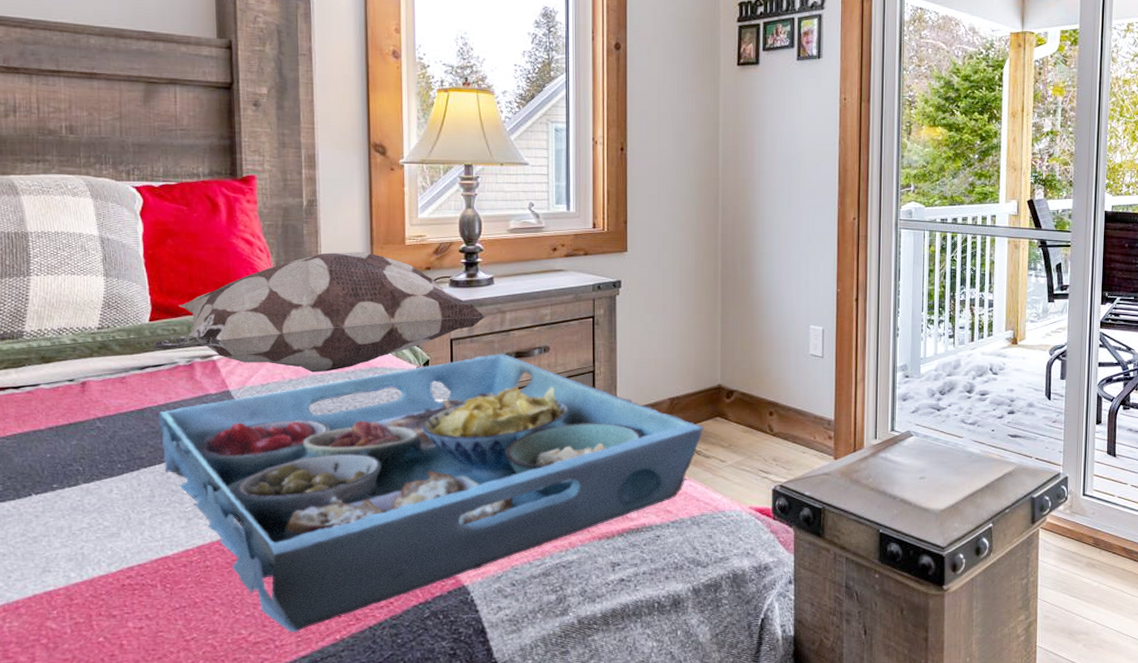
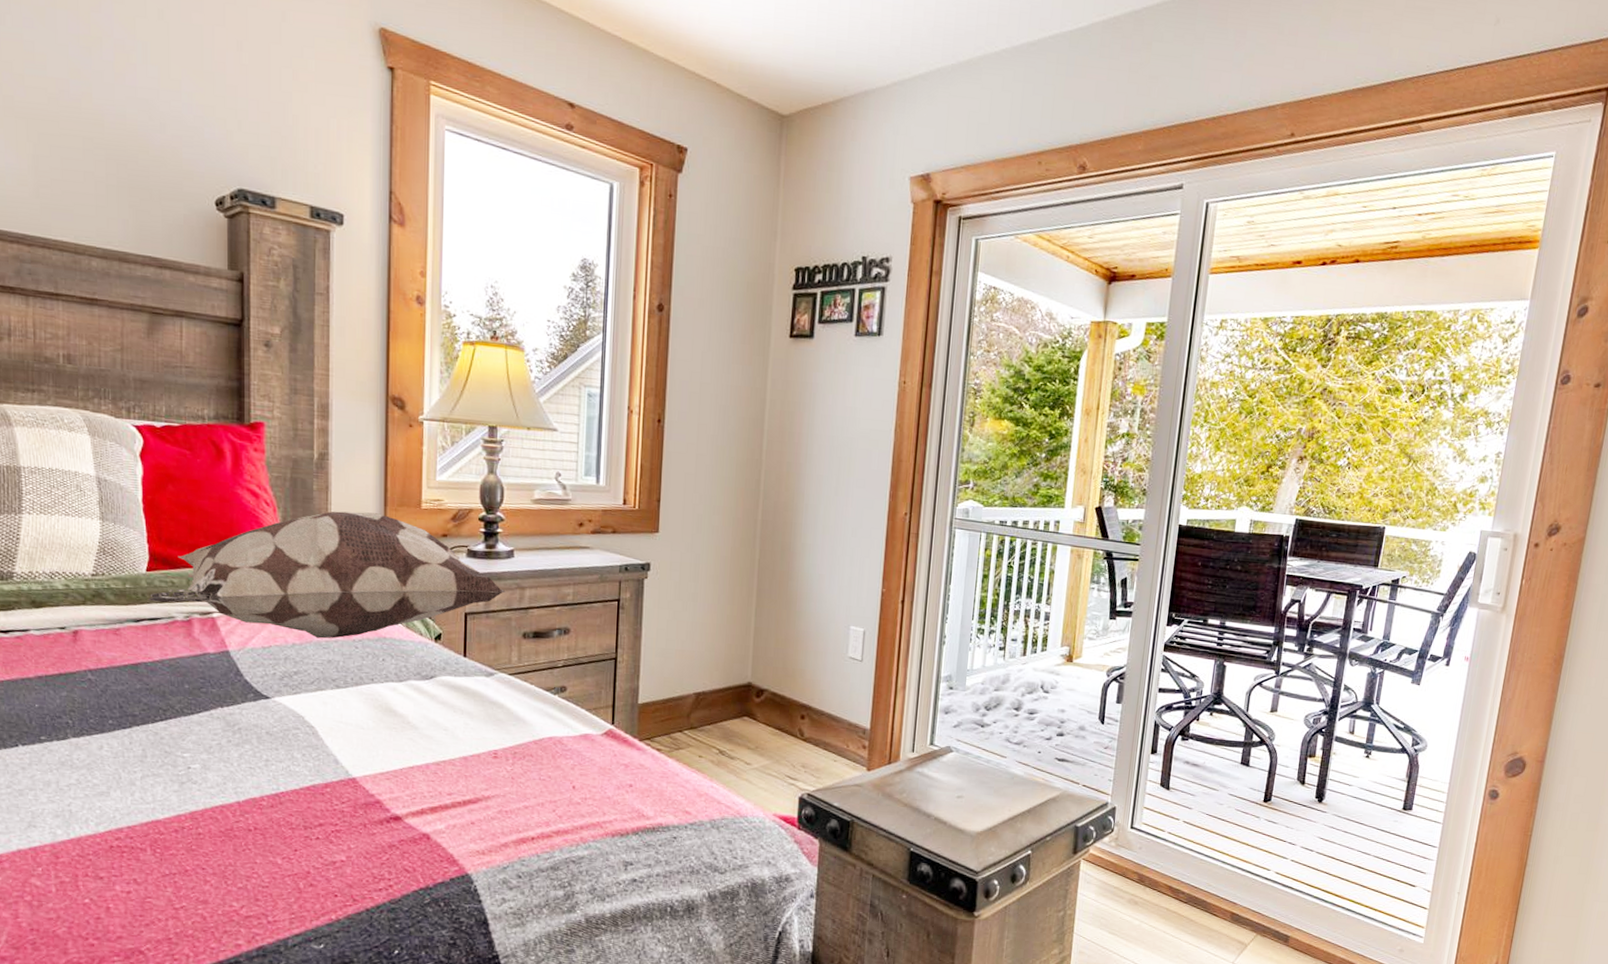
serving tray: present [158,353,704,633] -> none [152,631,730,909]

